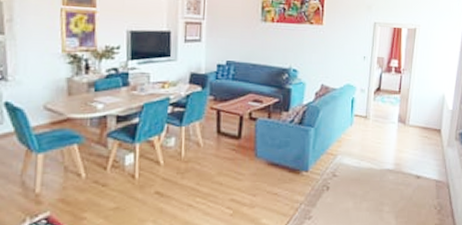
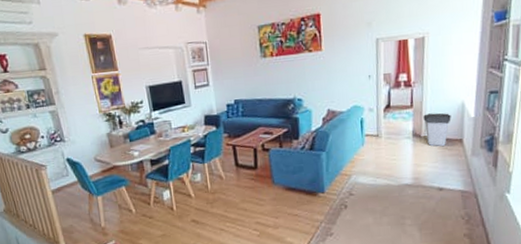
trash can: none [409,101,433,135] -> present [423,113,451,147]

